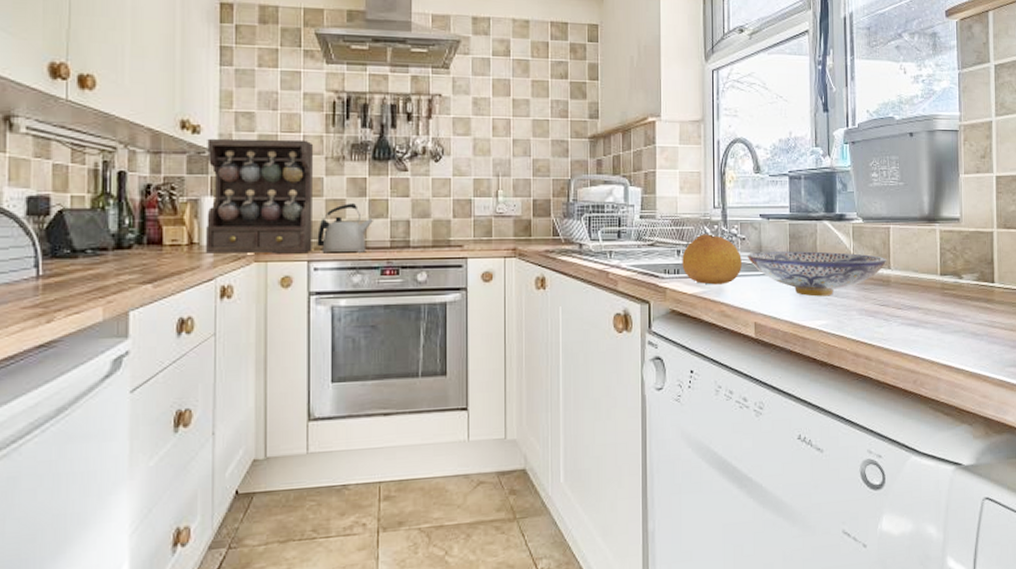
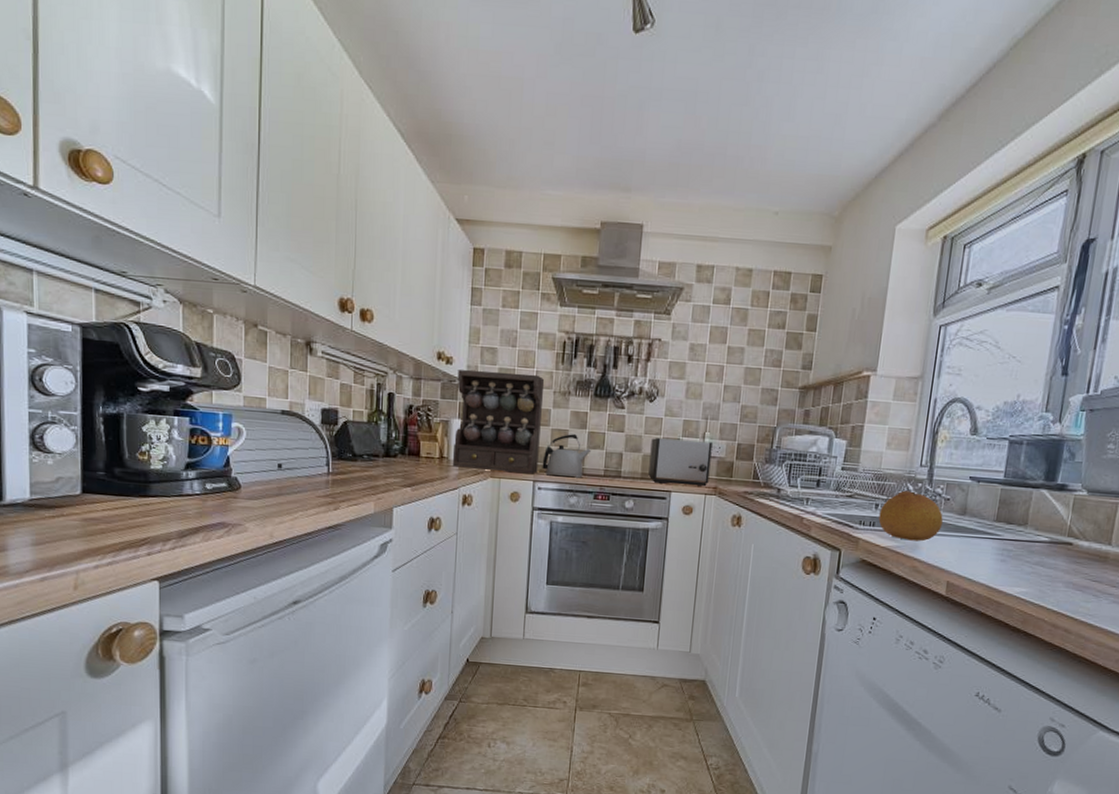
toaster: none [440,199,507,250] -> present [648,437,713,487]
bowl: present [748,251,888,297] -> none [949,514,1110,565]

